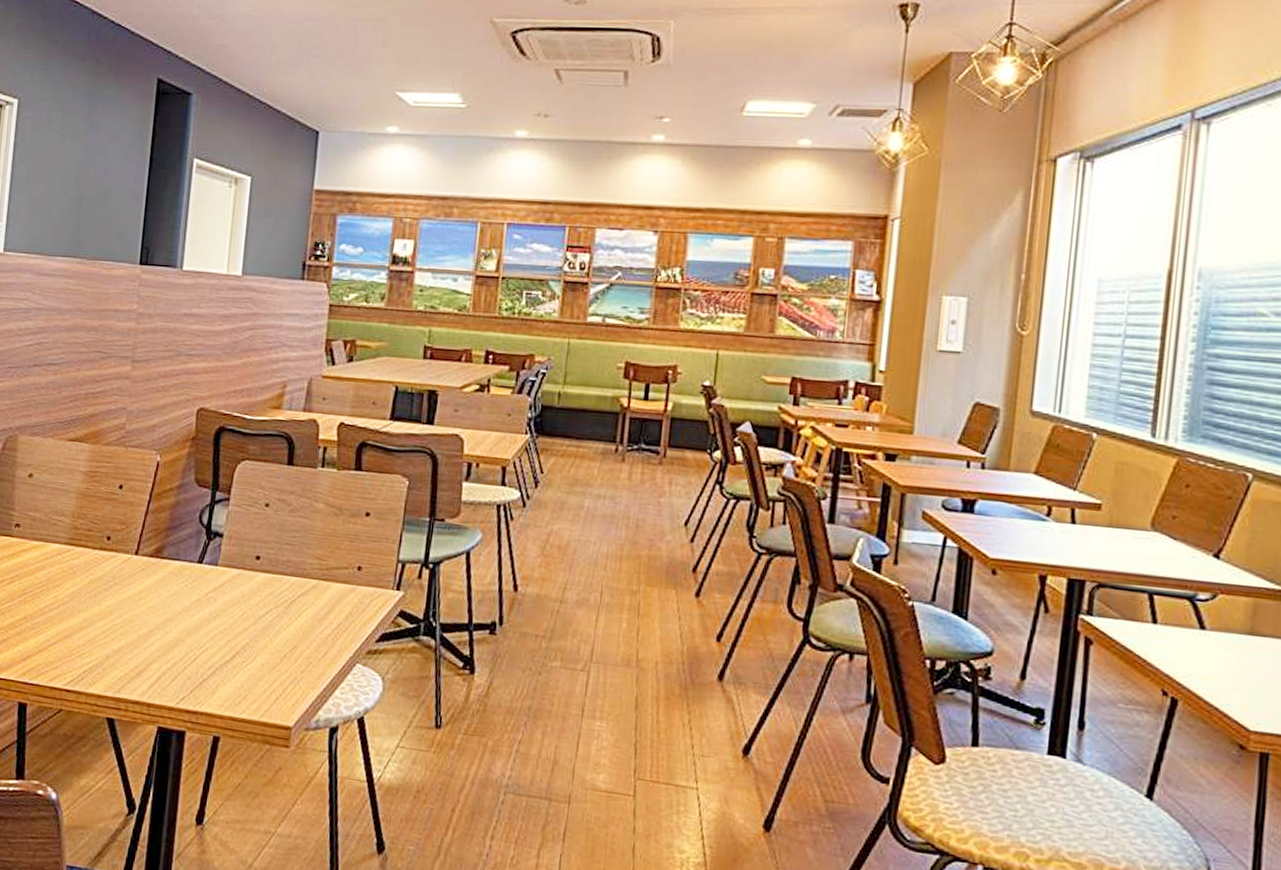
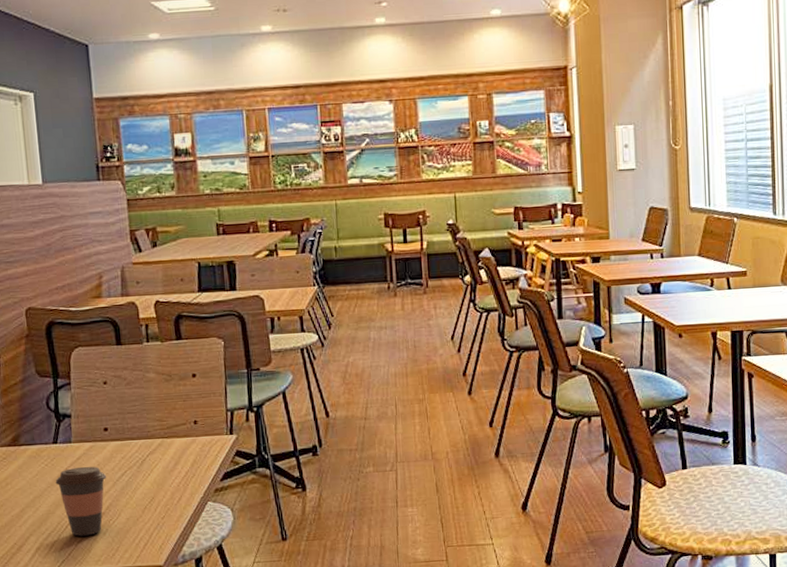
coffee cup: none [192,594,249,675] -> present [55,466,107,537]

